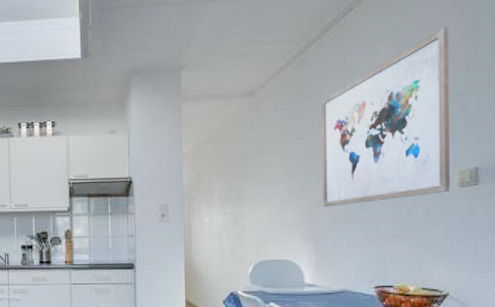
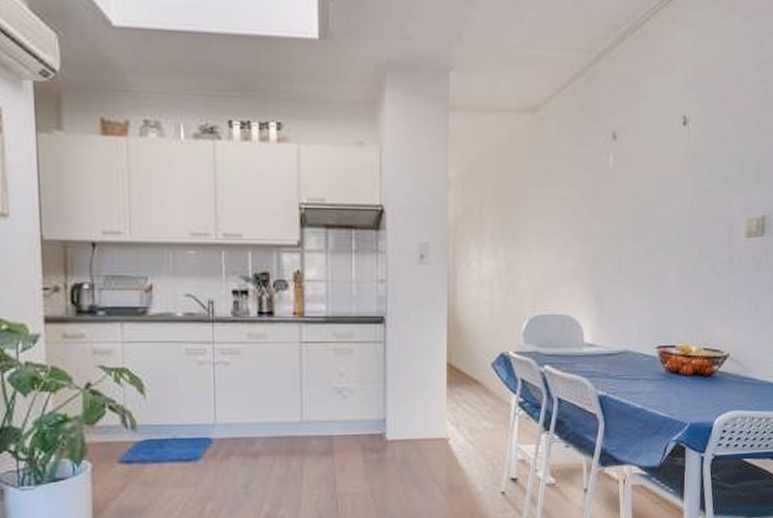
wall art: present [321,26,450,207] -> none [607,53,746,254]

